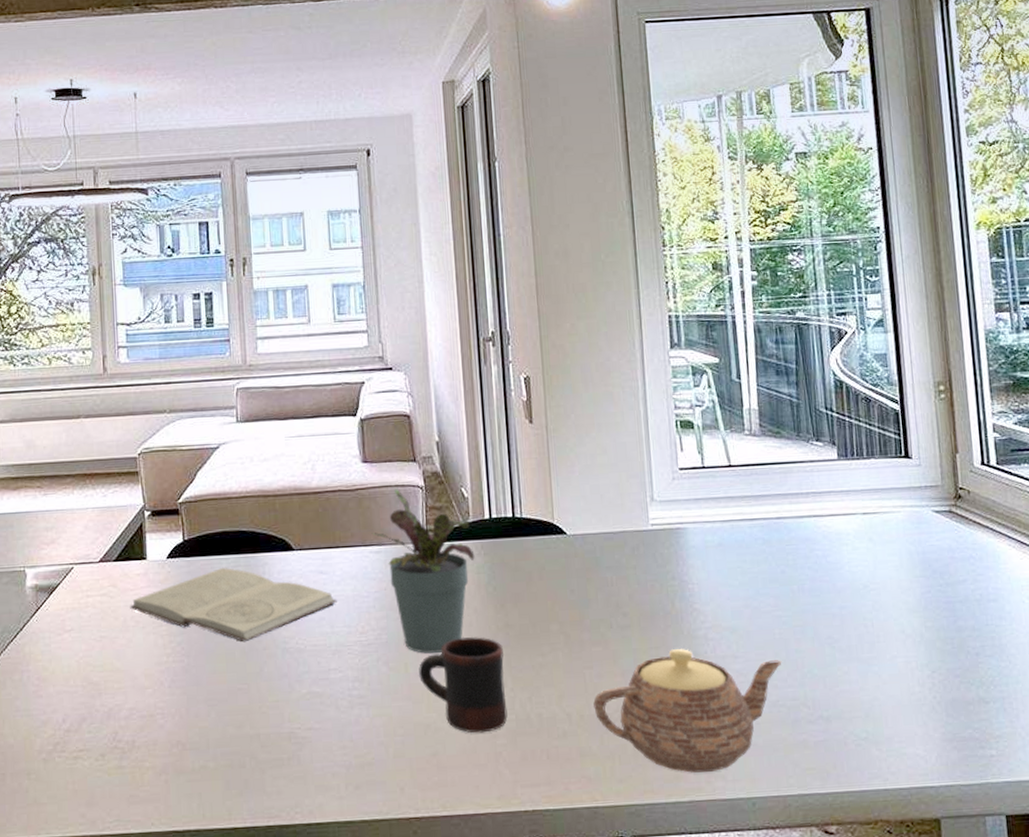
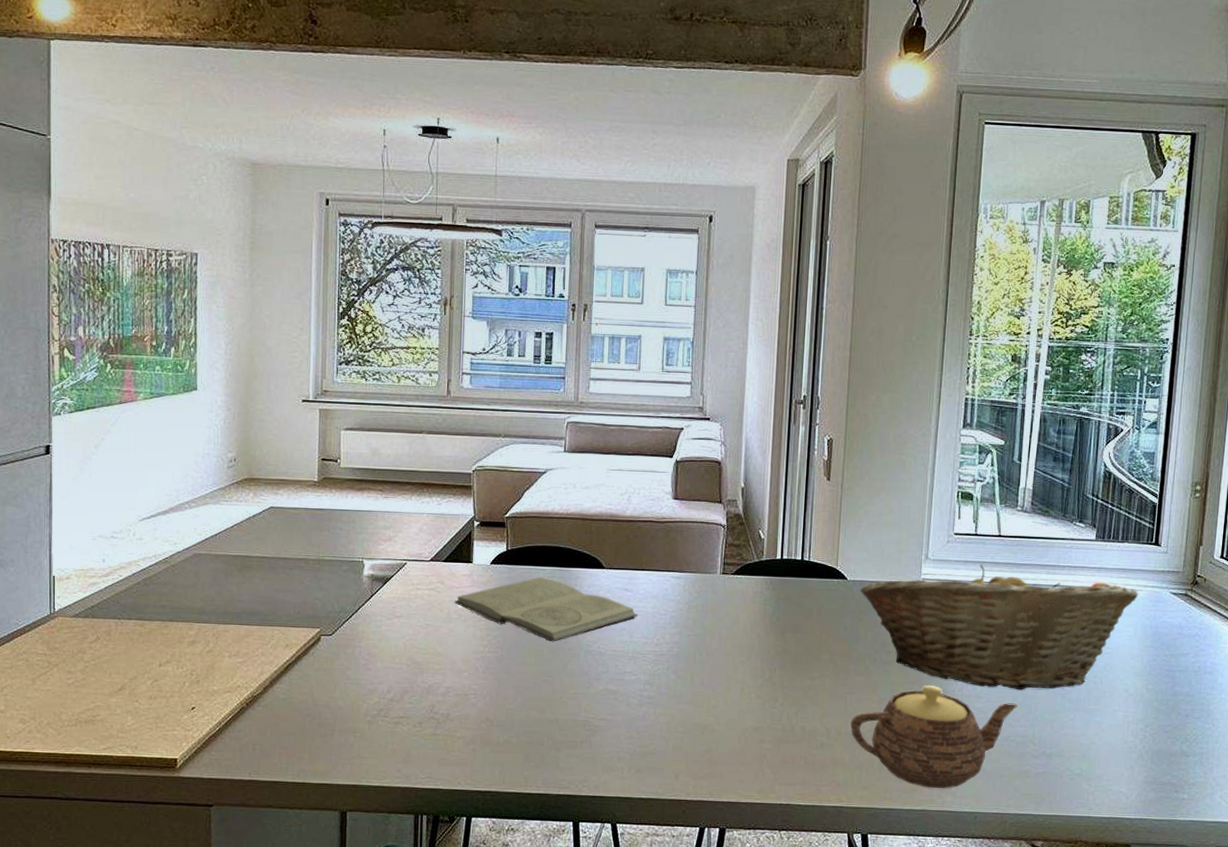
potted plant: present [371,489,475,654] -> none [674,525,764,668]
mug: present [419,636,508,733] -> none [703,656,778,738]
fruit basket: none [583,500,897,644] -> present [860,564,1139,690]

